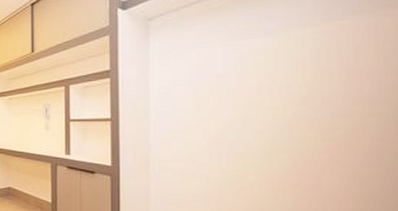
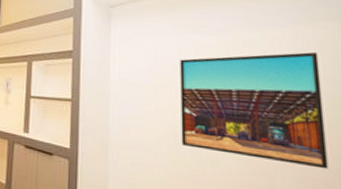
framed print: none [224,44,382,165] -> present [180,52,329,170]

